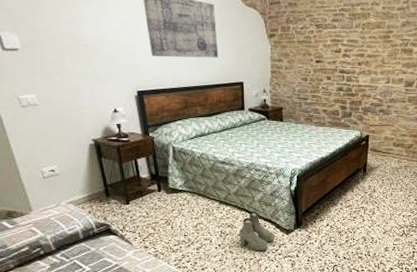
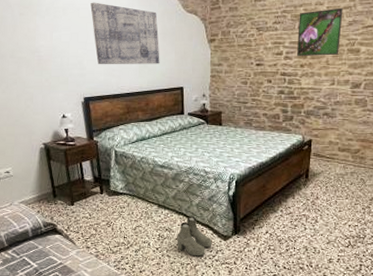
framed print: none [354,8,397,55] -> present [296,7,343,57]

